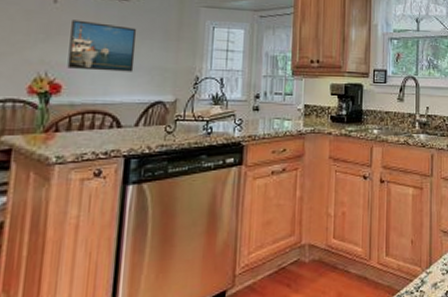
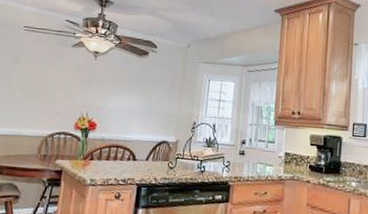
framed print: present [67,20,136,72] -> none [101,73,150,116]

